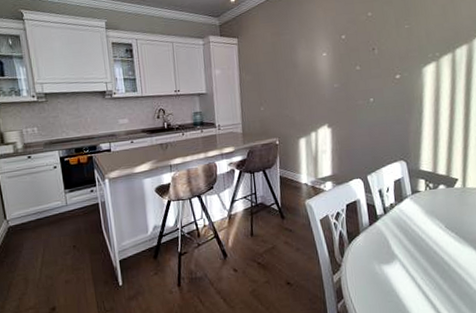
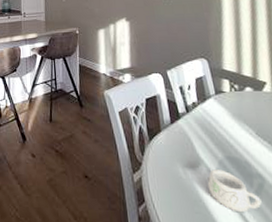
teacup: none [400,262,446,297] -> present [207,169,262,213]

